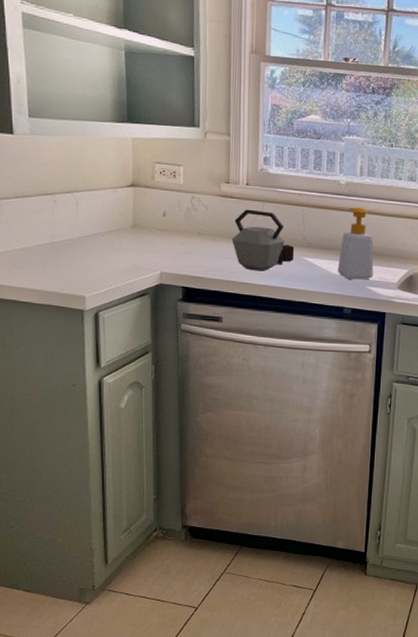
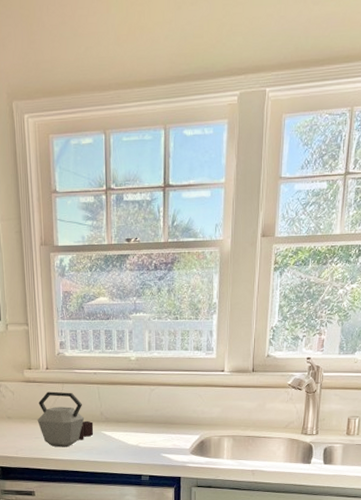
soap bottle: present [337,207,374,280] -> none [133,380,167,449]

